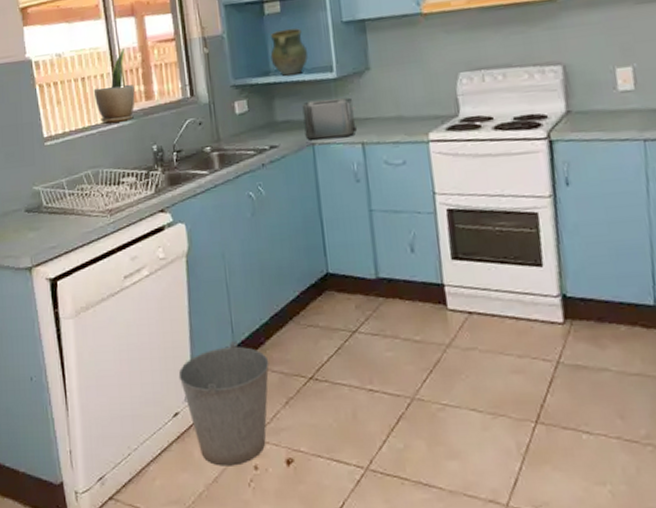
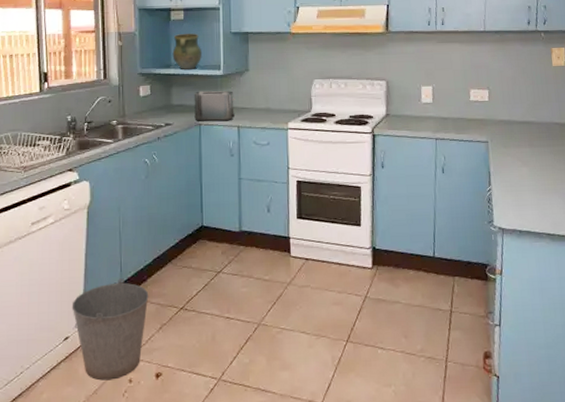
potted plant: present [93,48,135,124] -> none [19,34,56,95]

